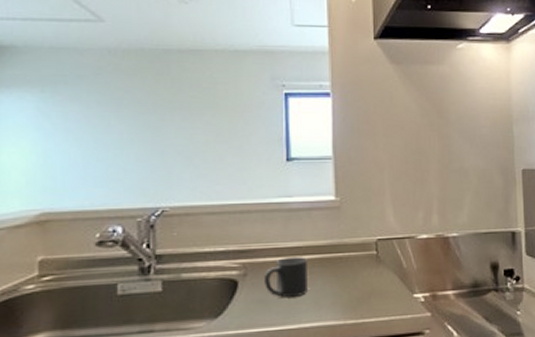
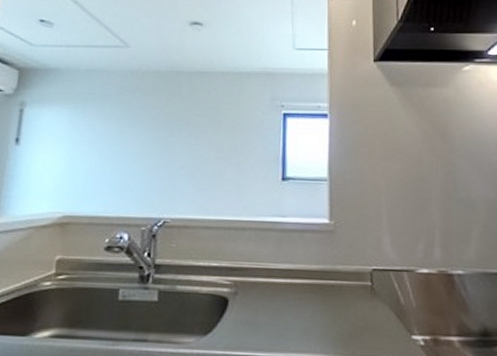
mug: present [265,257,307,298] -> none [254,279,298,324]

